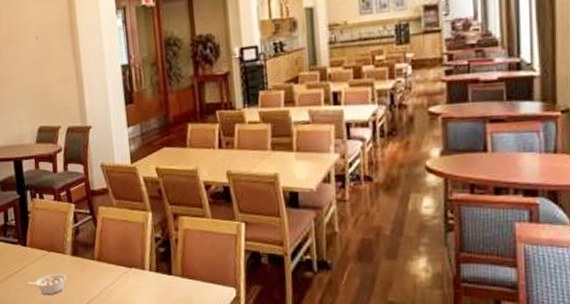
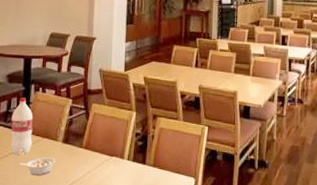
bottle: none [11,207,38,273] -> present [10,98,33,155]

